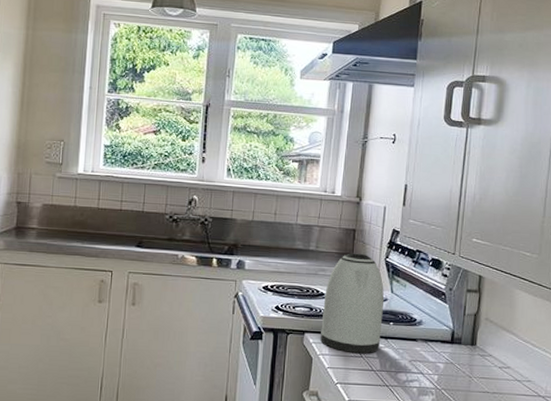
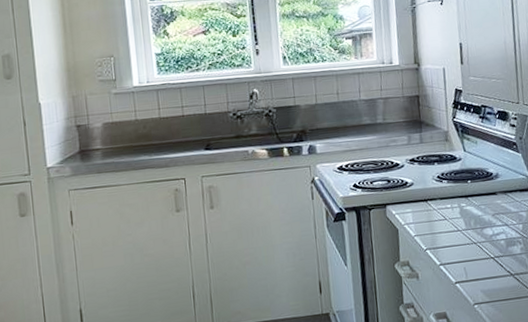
kettle: present [320,253,384,354] -> none [399,118,462,218]

